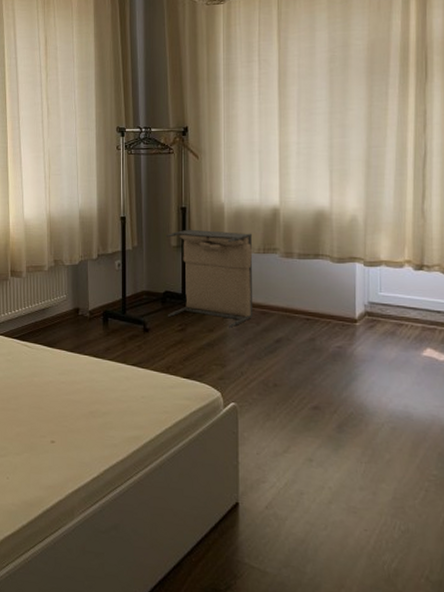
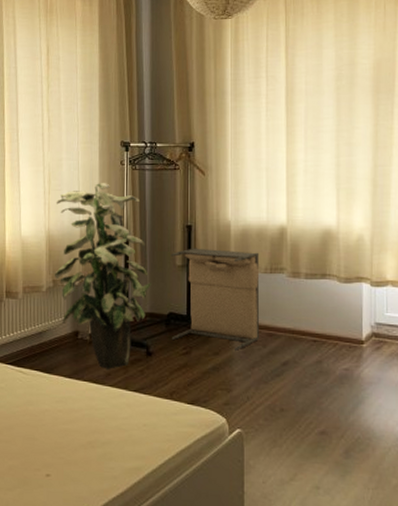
indoor plant: none [56,167,148,344] -> present [55,183,152,369]

